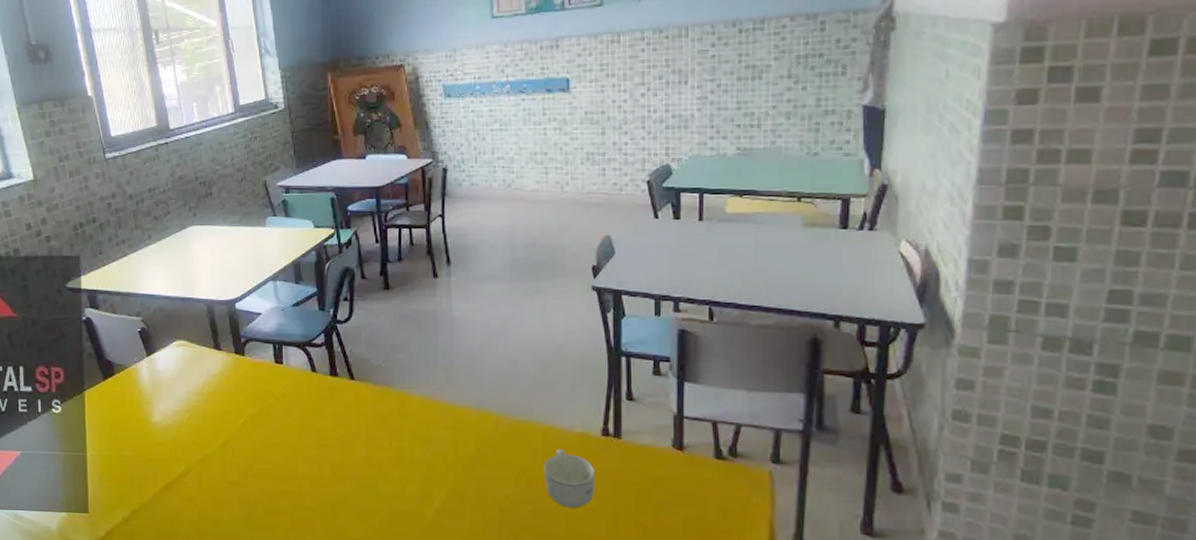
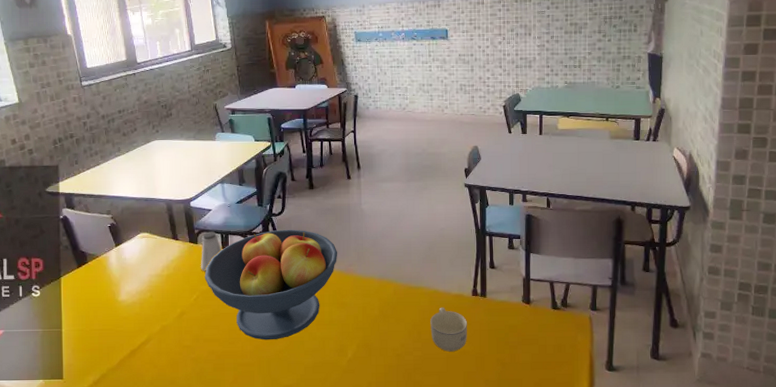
saltshaker: none [249,341,274,390] -> present [201,231,222,271]
fruit bowl: none [253,340,422,480] -> present [204,229,338,340]

